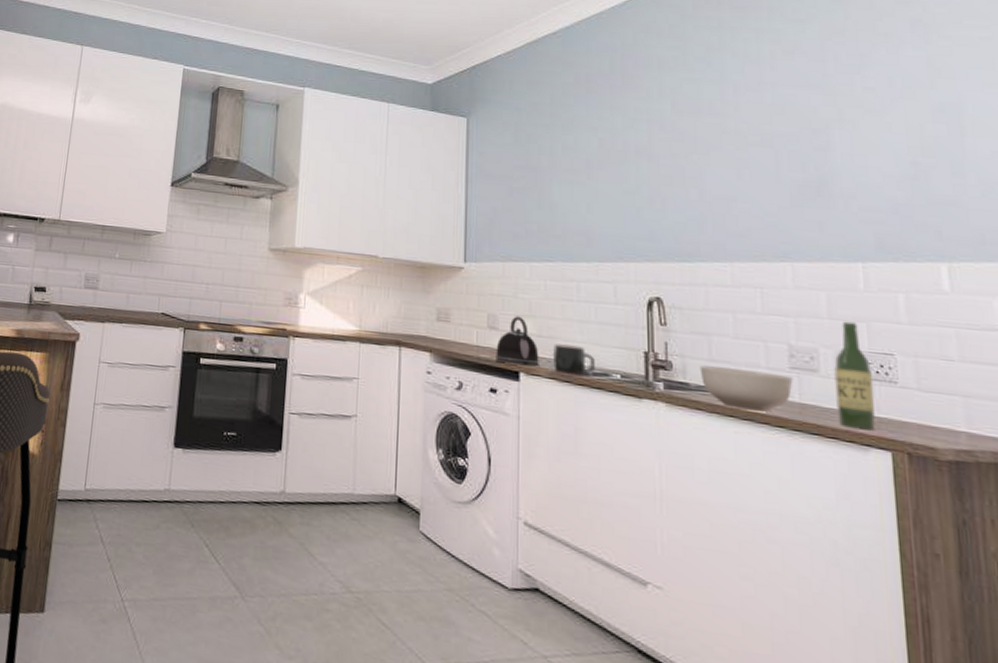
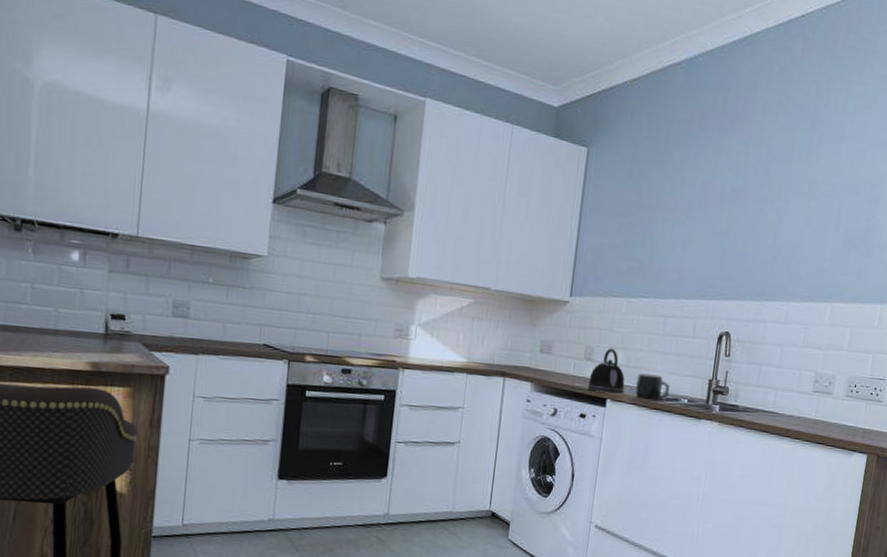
bowl: present [699,365,793,413] -> none [748,390,814,428]
wine bottle: present [834,321,876,432] -> none [837,353,869,440]

